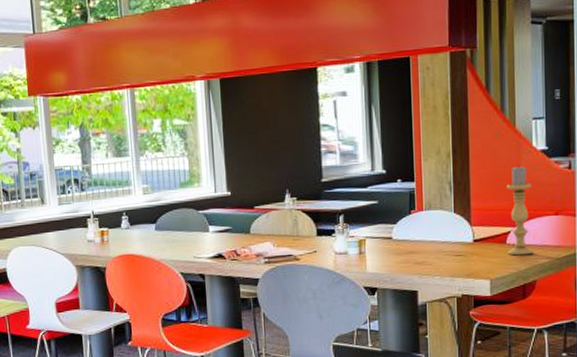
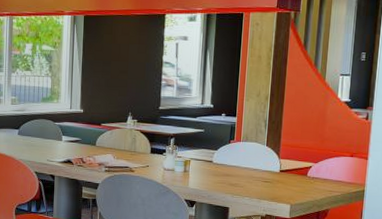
candle holder: present [506,165,533,256] -> none [308,112,334,188]

